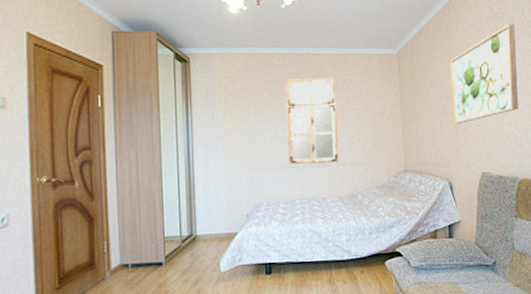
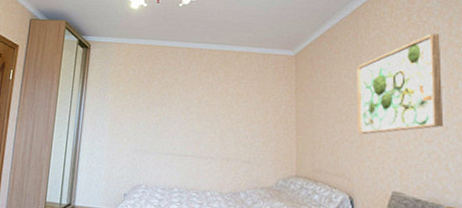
mirror: present [285,77,339,165] -> none [171,70,227,158]

